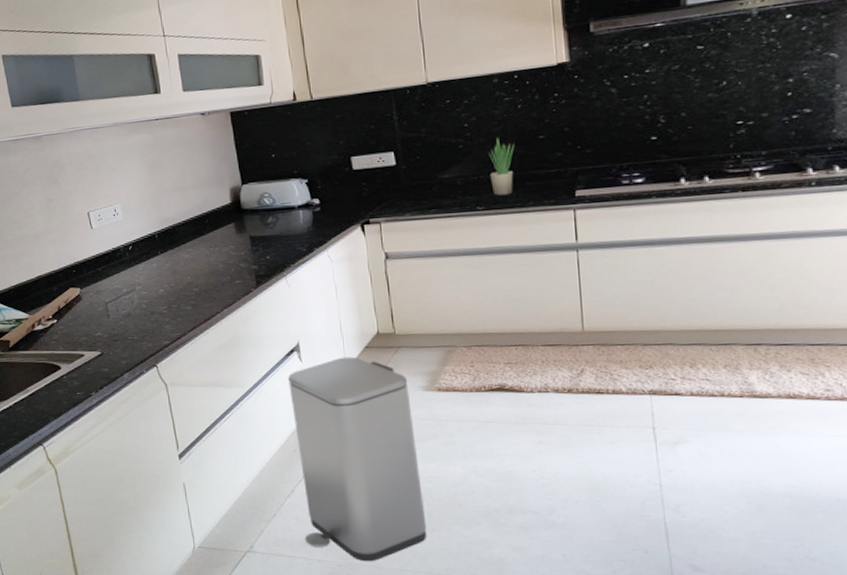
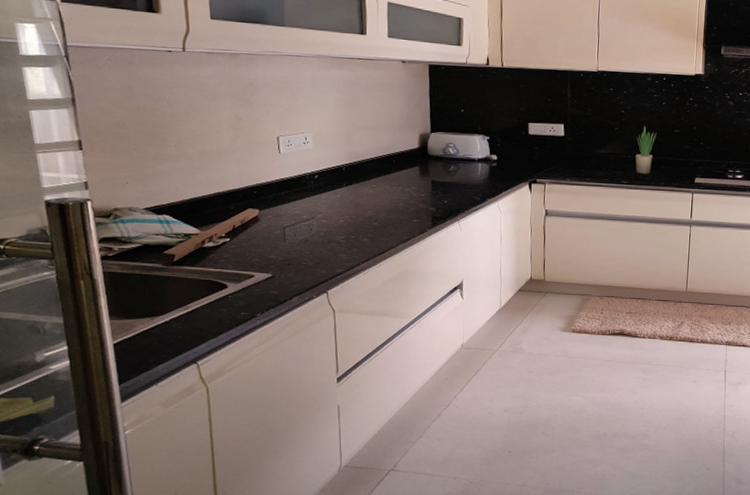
pedal bin: present [288,356,427,562] -> none [444,297,550,479]

